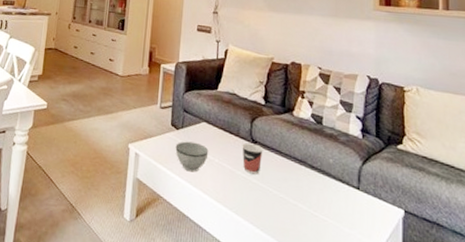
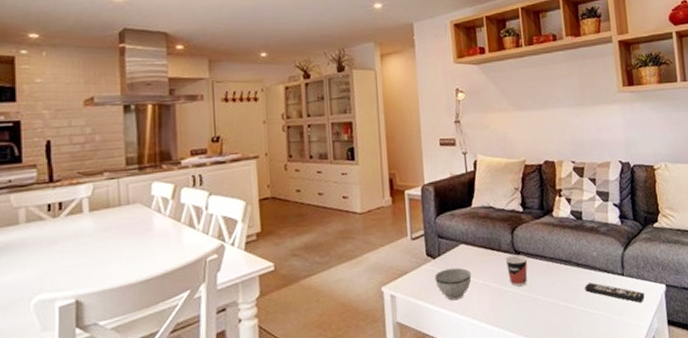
remote control: none [317,188,380,221] -> present [585,282,645,302]

